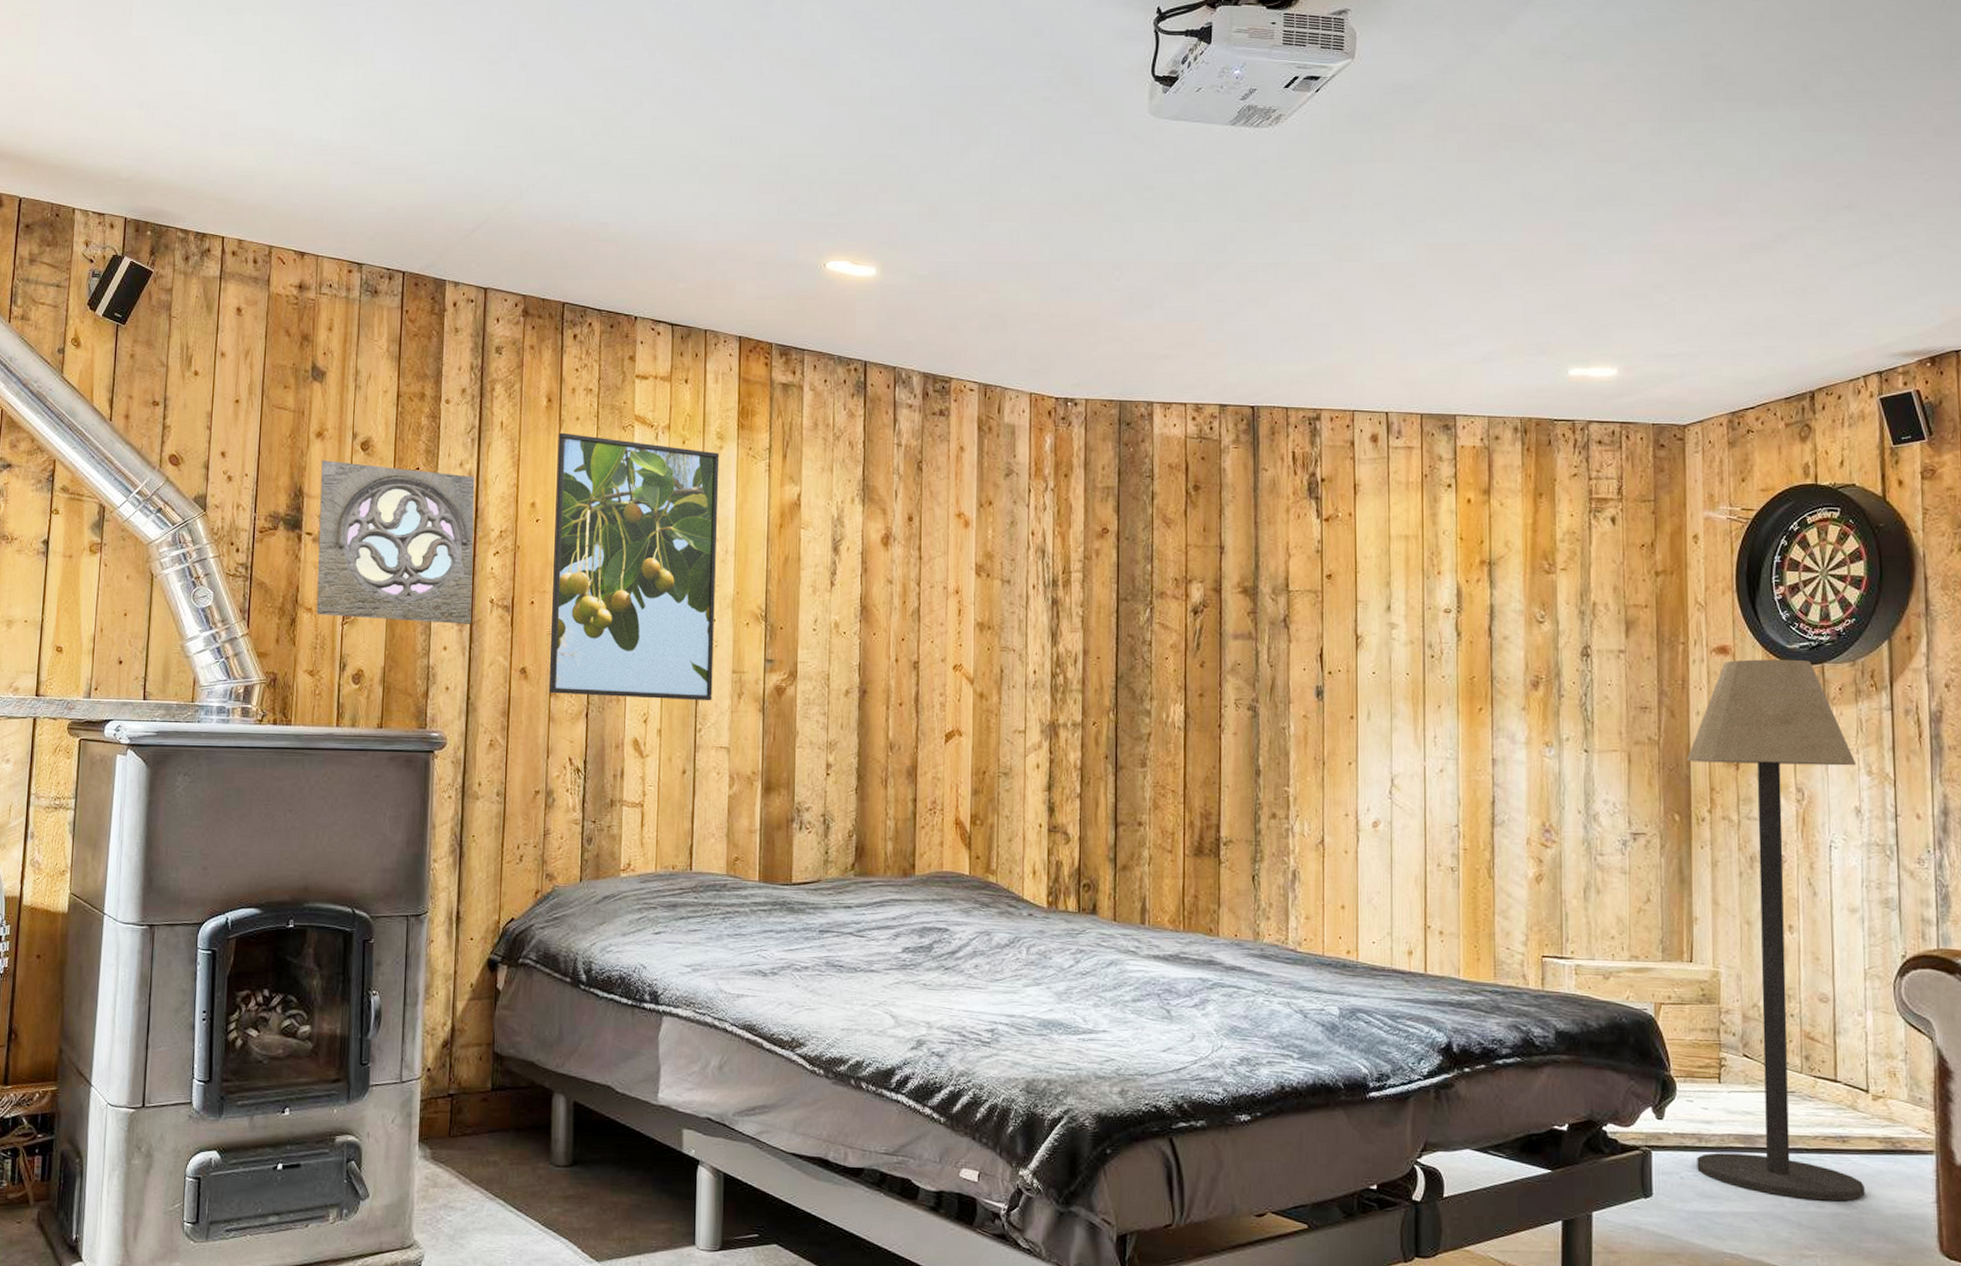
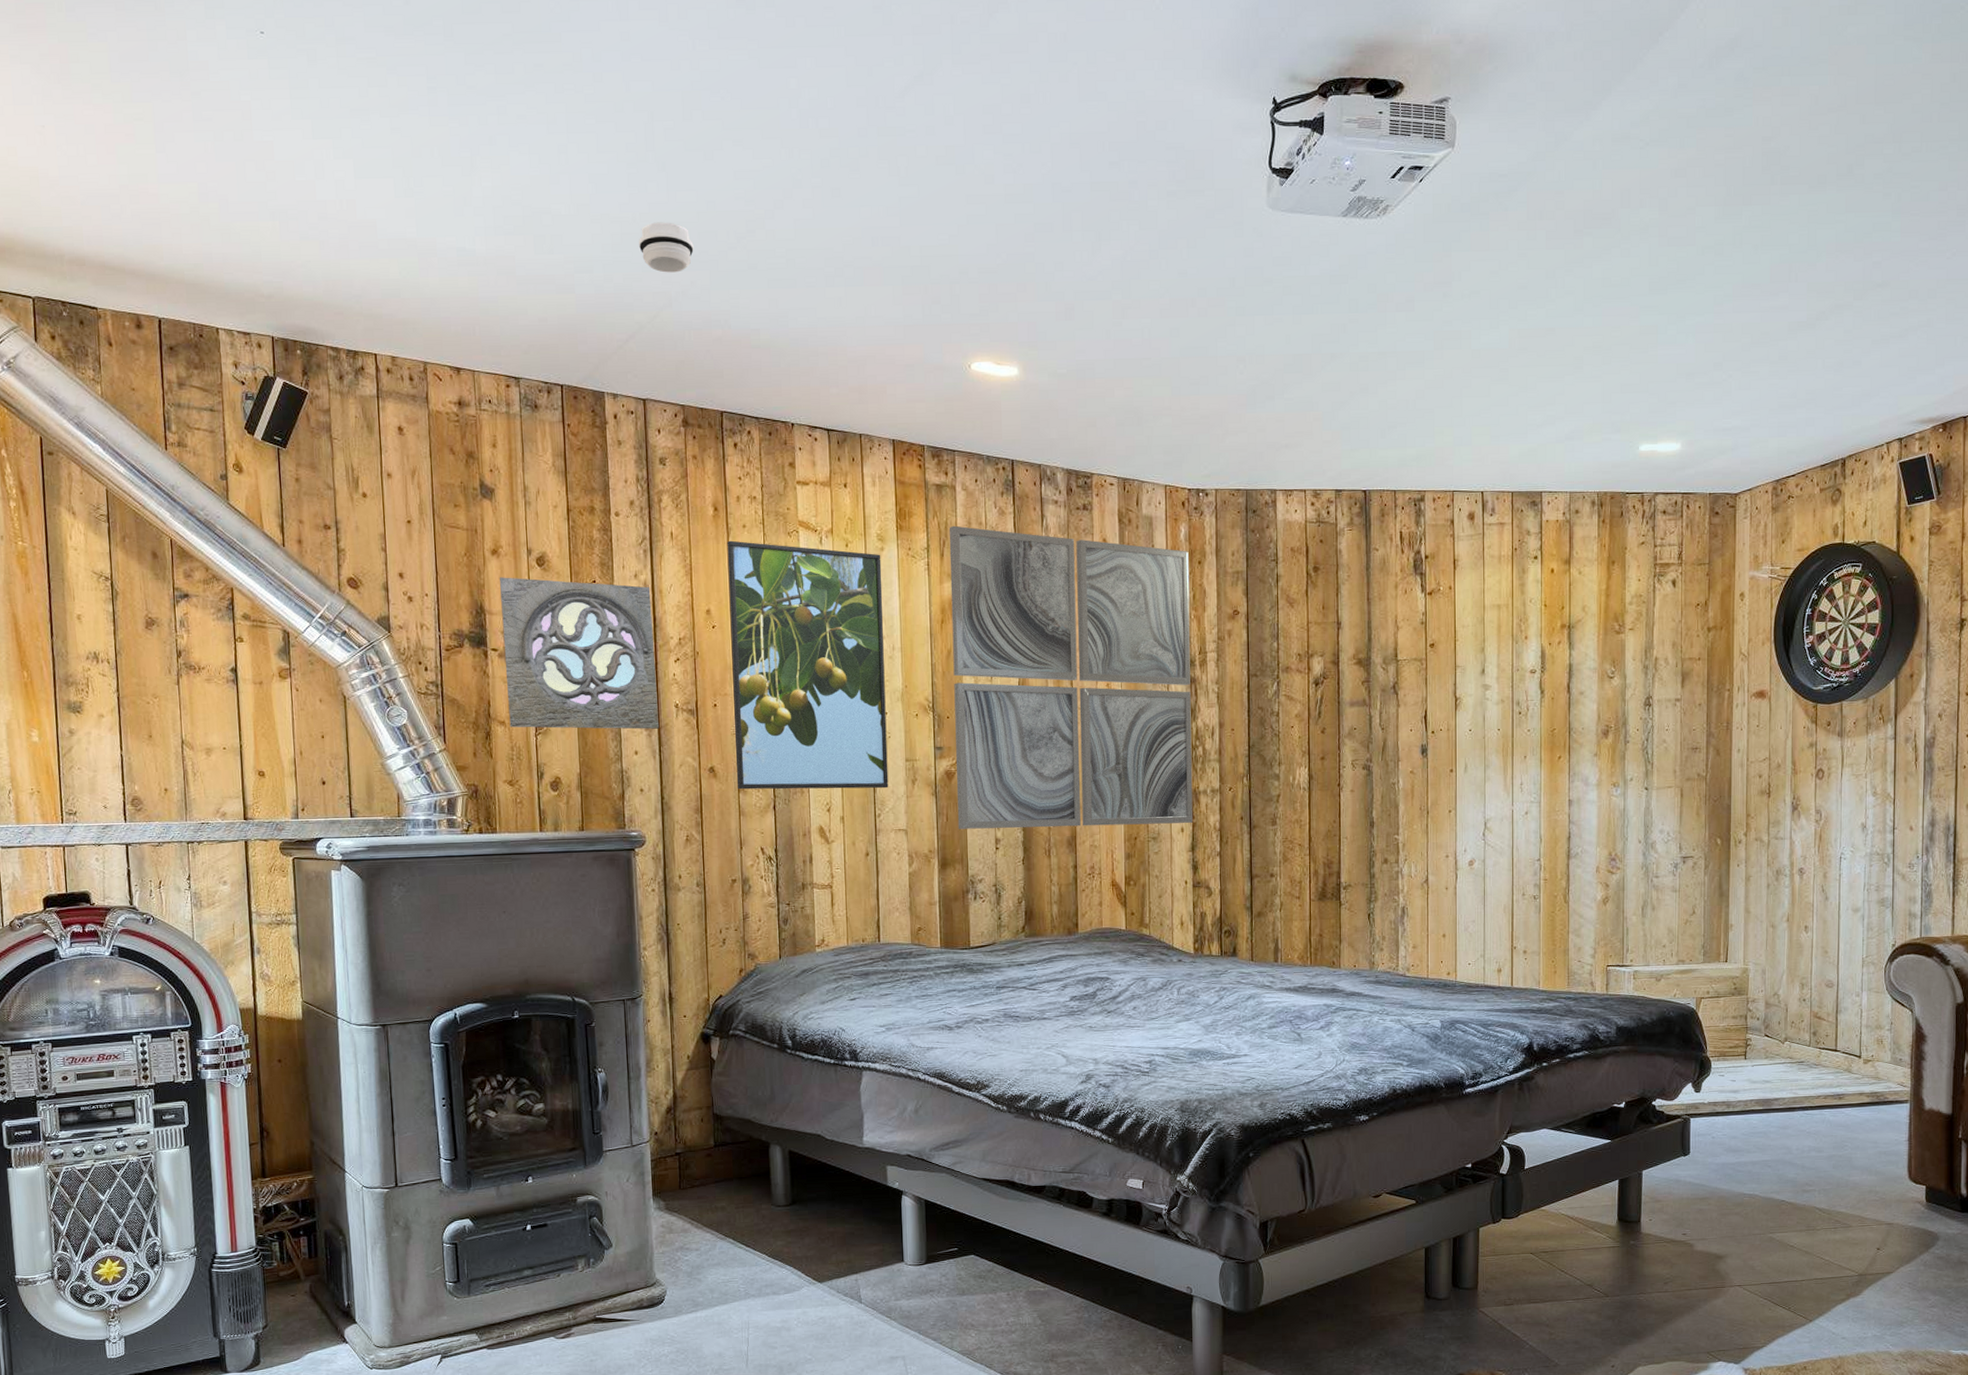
smoke detector: none [494,117,548,166] -> present [639,222,694,273]
wall art: none [785,426,1054,759] -> present [949,525,1193,829]
floor lamp: present [1686,659,1865,1202] -> none [1725,700,1865,1147]

